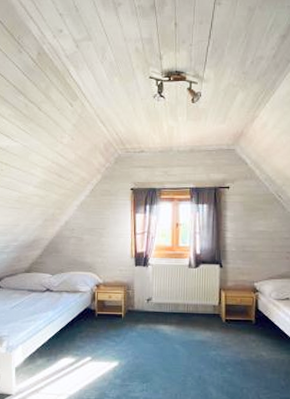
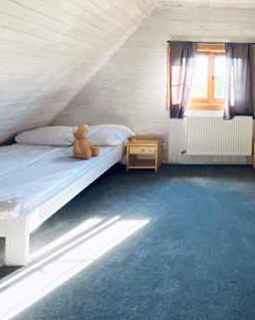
teddy bear: none [46,271,72,304] -> present [72,124,101,159]

